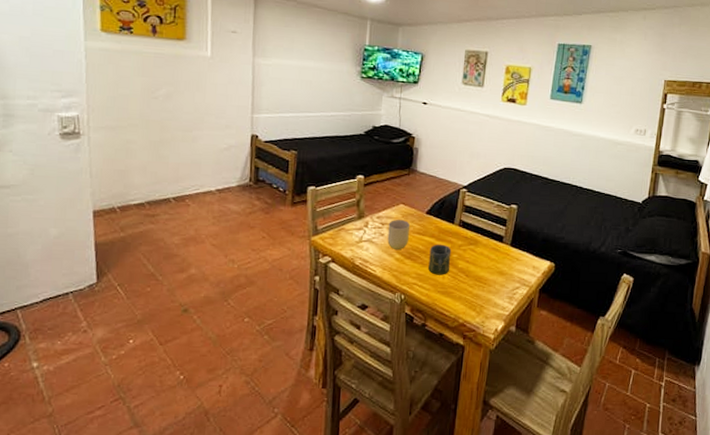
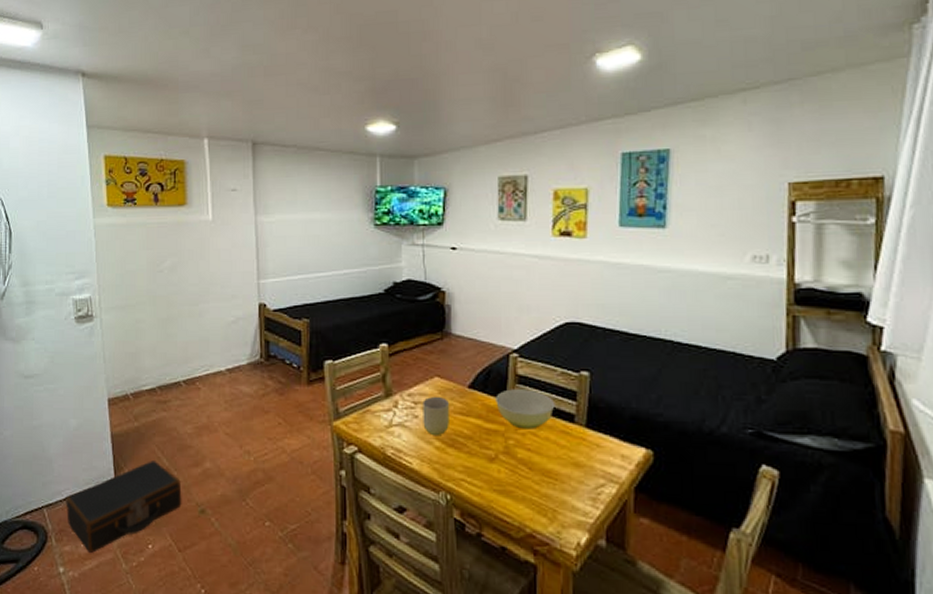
suitcase: none [42,267,166,348] -> present [65,461,182,553]
cup: present [428,244,452,275] -> none [477,427,507,469]
bowl: none [446,216,491,247] -> present [496,389,555,429]

